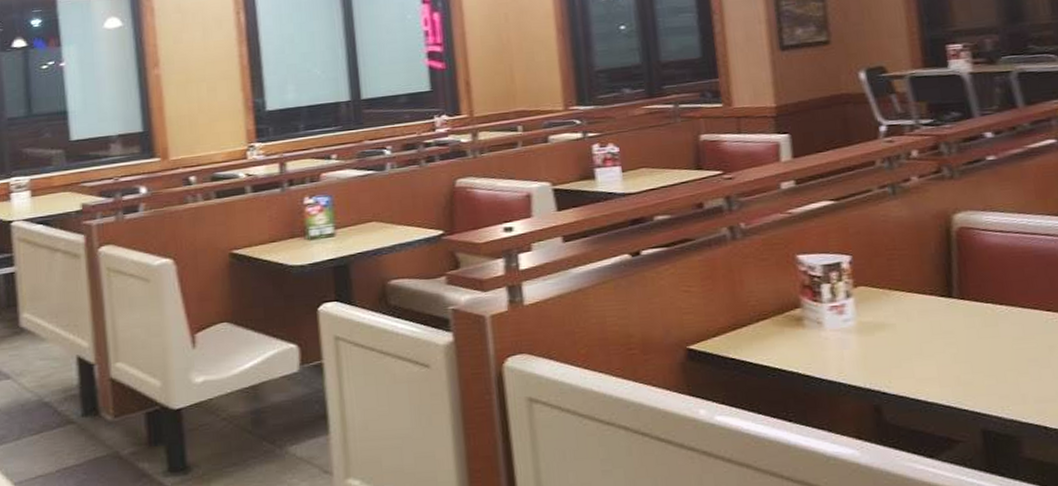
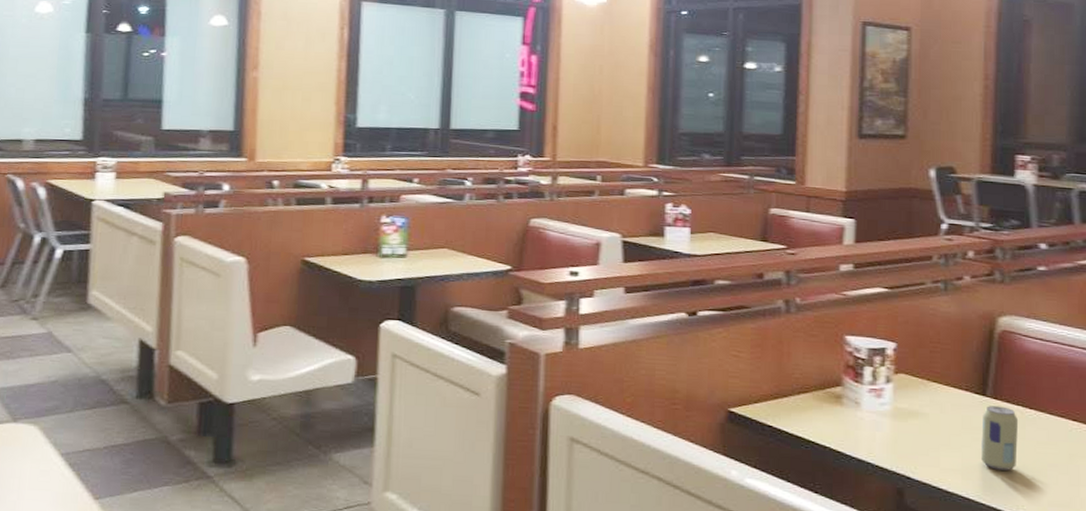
beverage can: none [952,306,995,373] -> present [981,406,1019,471]

